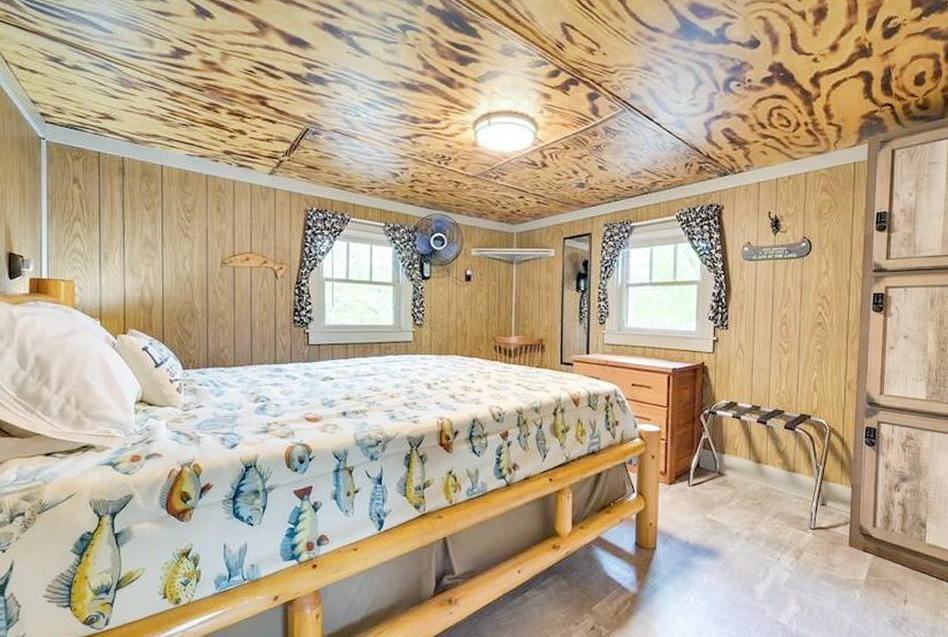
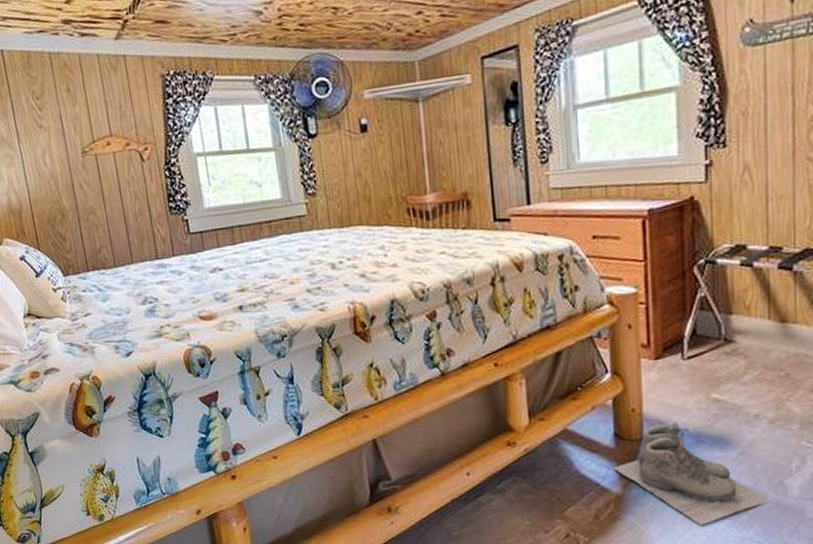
boots: none [632,535,743,621] -> present [613,422,771,525]

